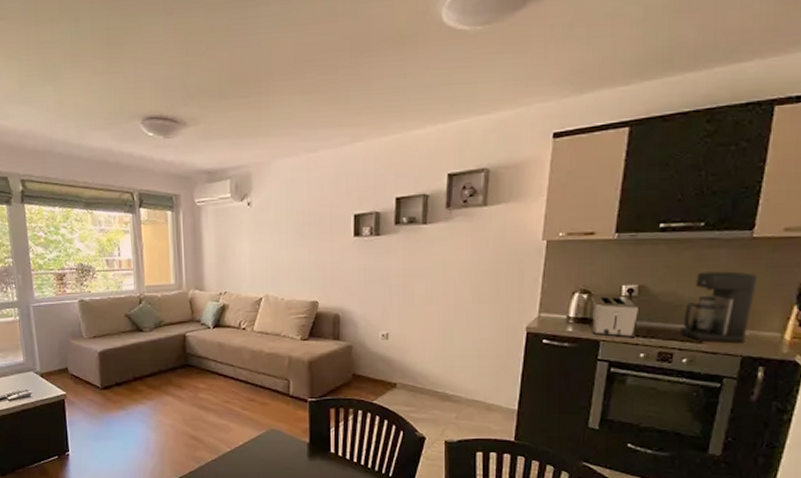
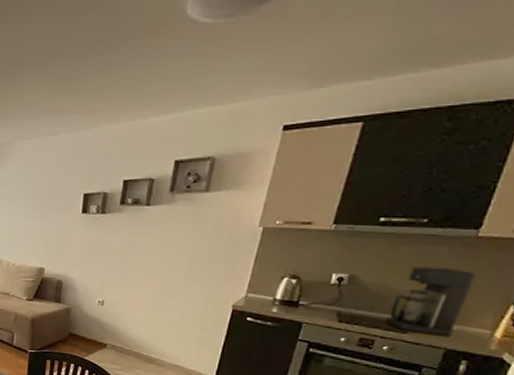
toaster: present [588,295,640,338] -> none [293,280,347,323]

